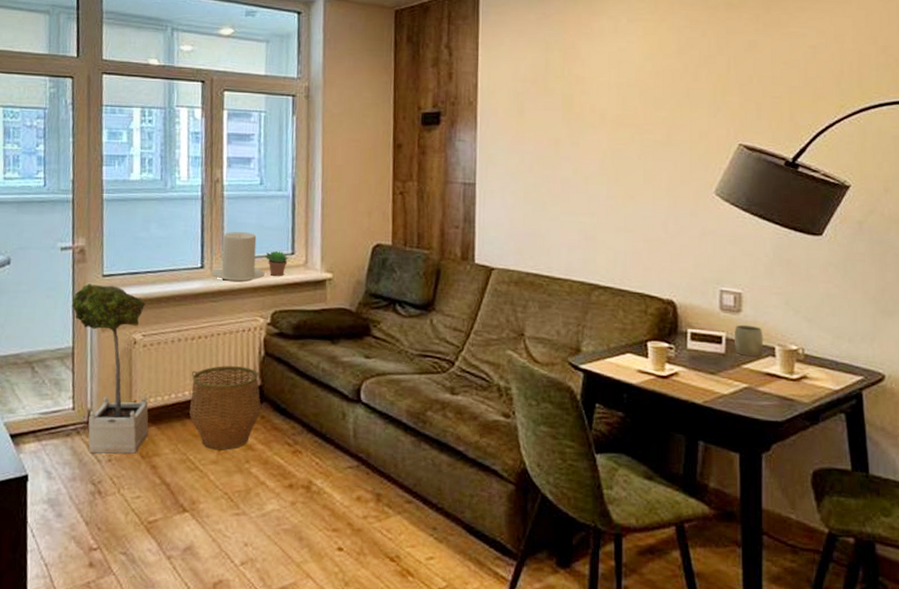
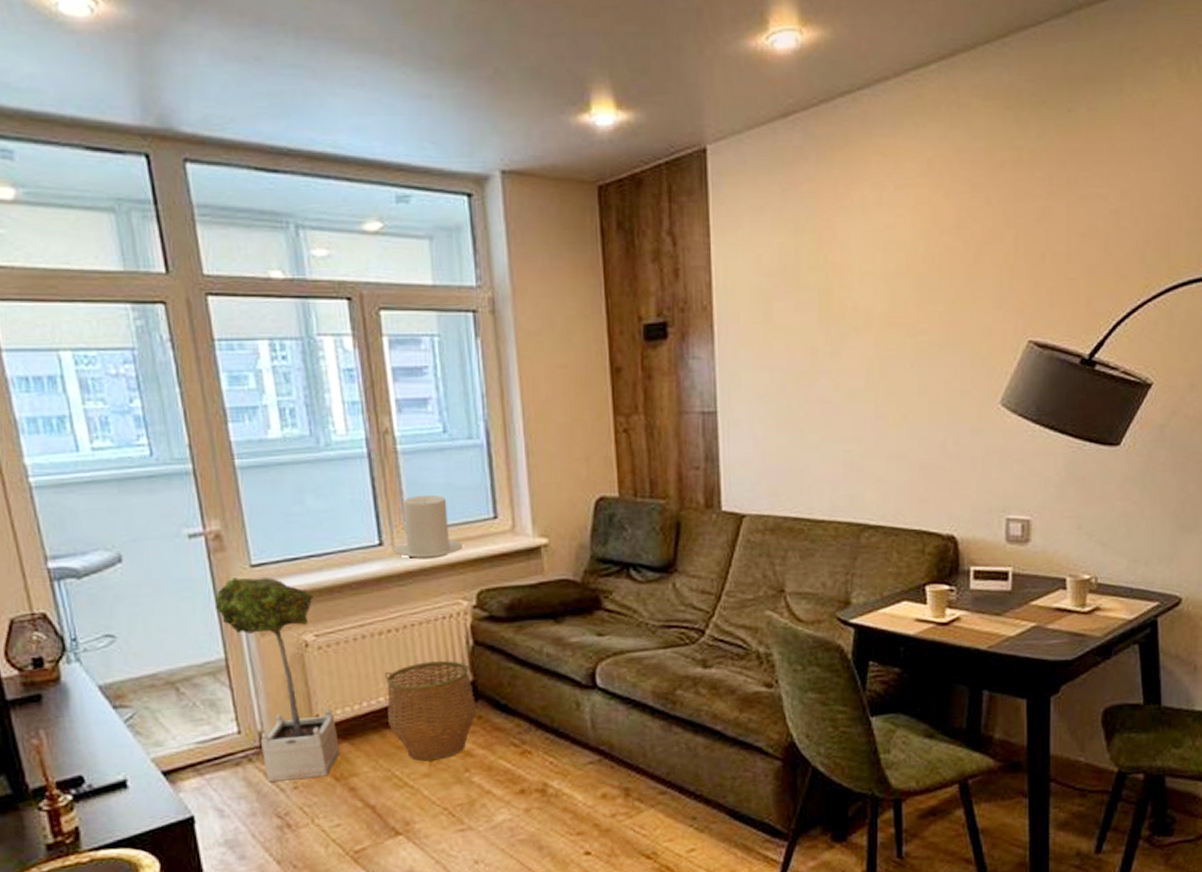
succulent plant: present [265,250,289,277] -> none [460,515,491,549]
mug: present [733,324,764,356] -> none [1021,556,1054,591]

